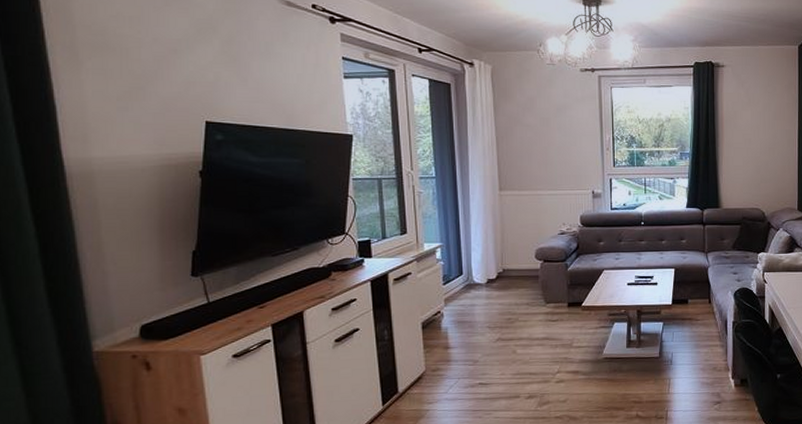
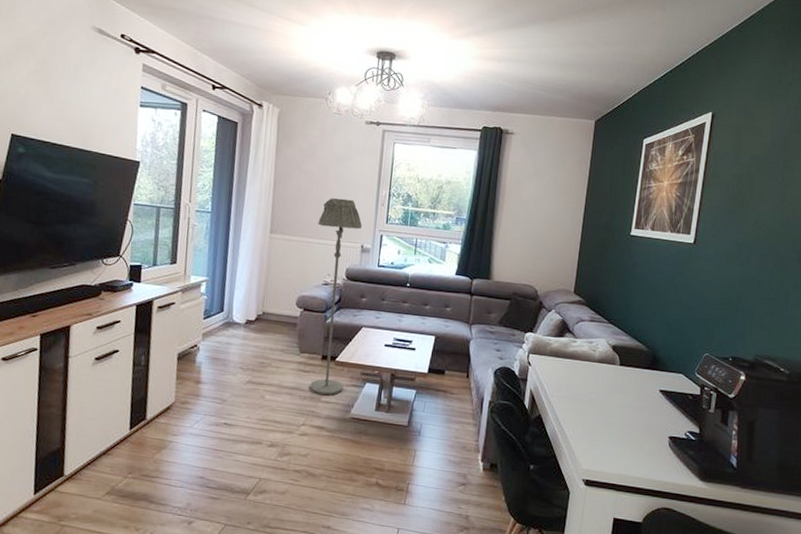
floor lamp: none [546,147,593,340] -> present [310,198,362,395]

